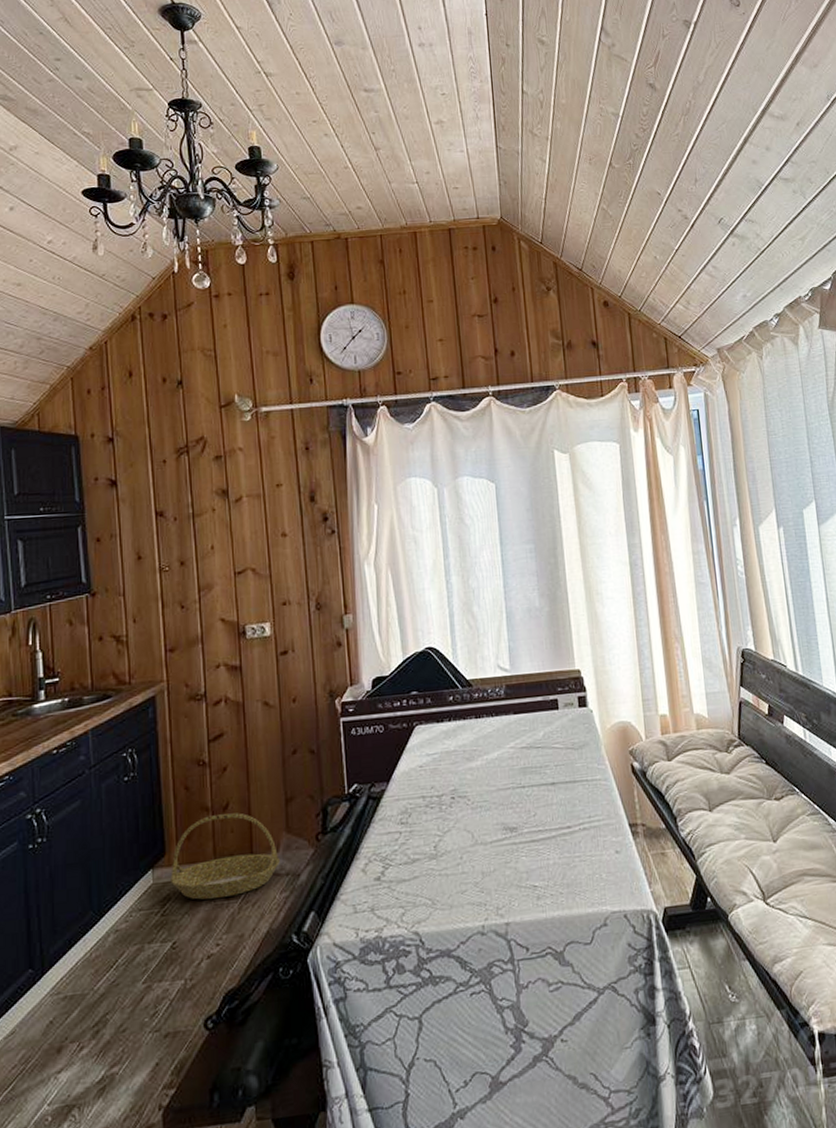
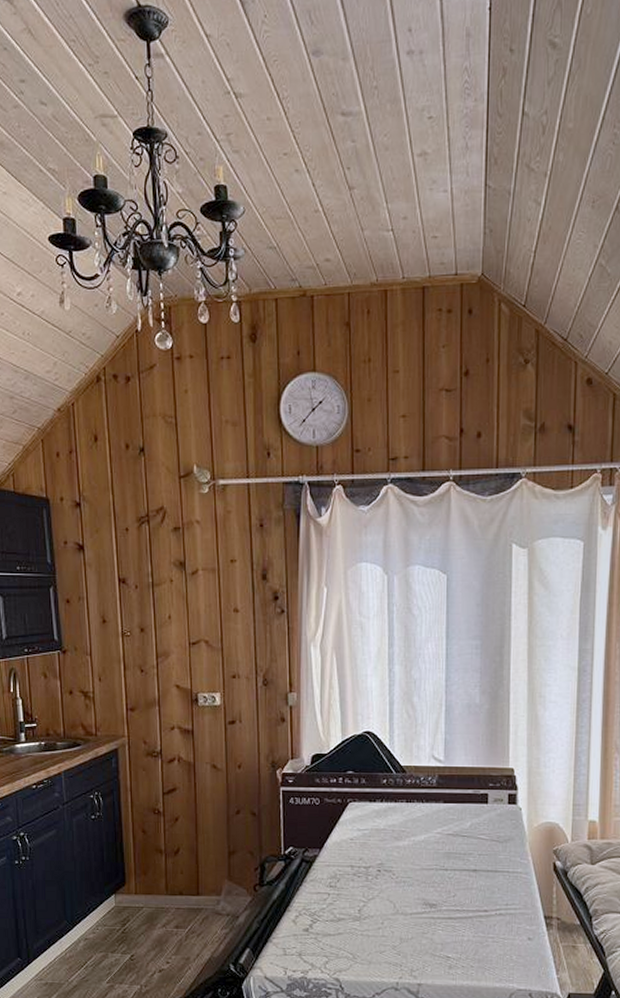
basket: present [170,813,280,900] -> none [130,857,222,926]

